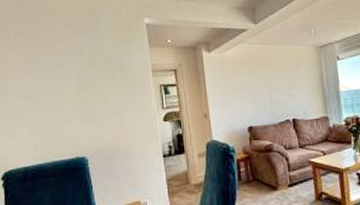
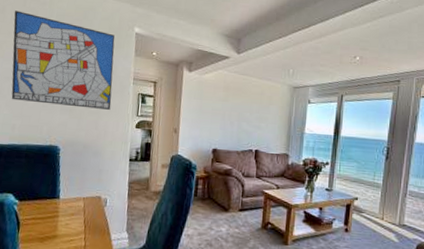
wall art: none [16,25,134,118] -> present [11,10,115,110]

